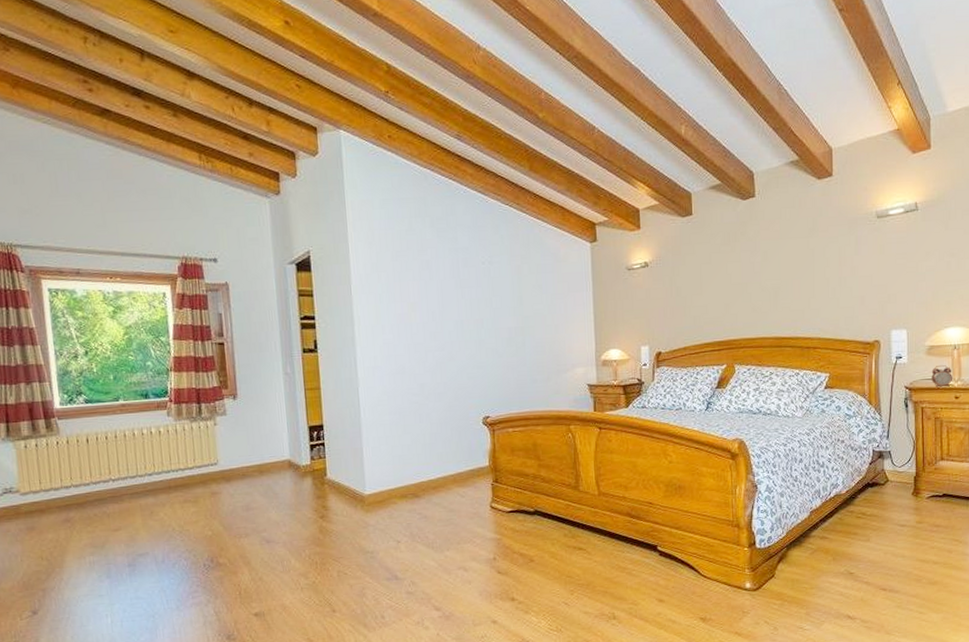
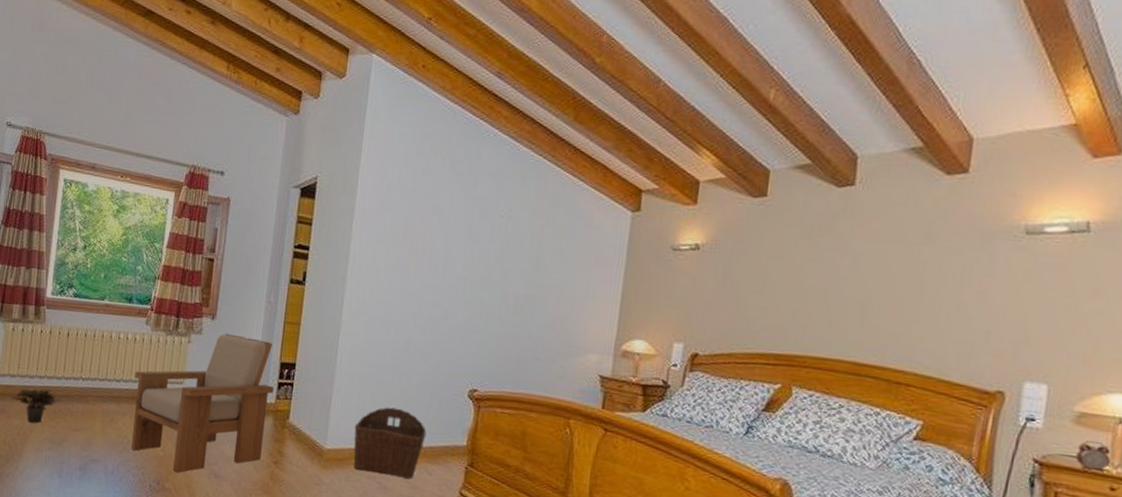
potted plant: none [39,497,94,533] -> present [12,389,61,423]
armchair: none [166,409,308,547] -> present [130,333,275,473]
wicker basket: none [388,445,453,507] -> present [353,407,427,479]

